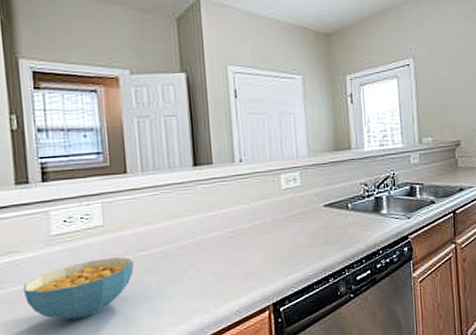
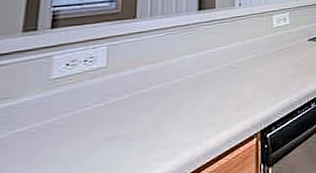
cereal bowl: present [23,257,134,320] -> none [8,96,131,166]

